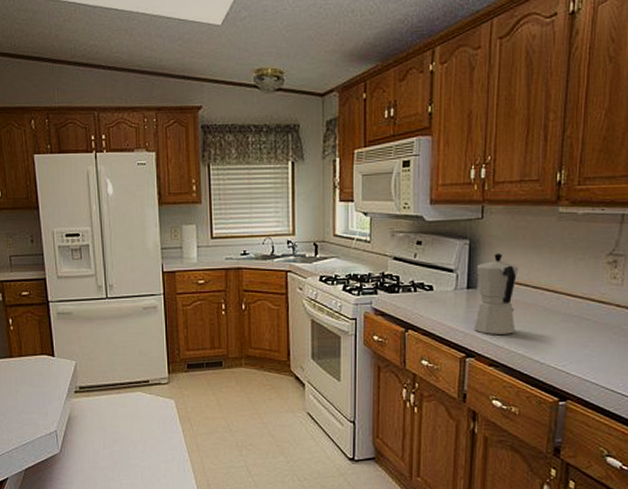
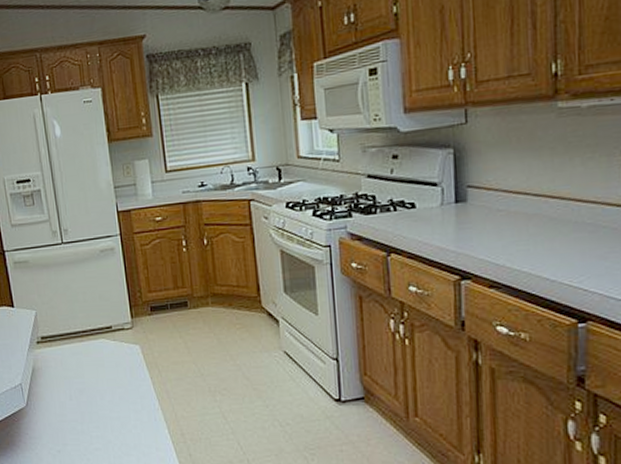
moka pot: present [473,254,519,334] -> none [464,160,518,252]

